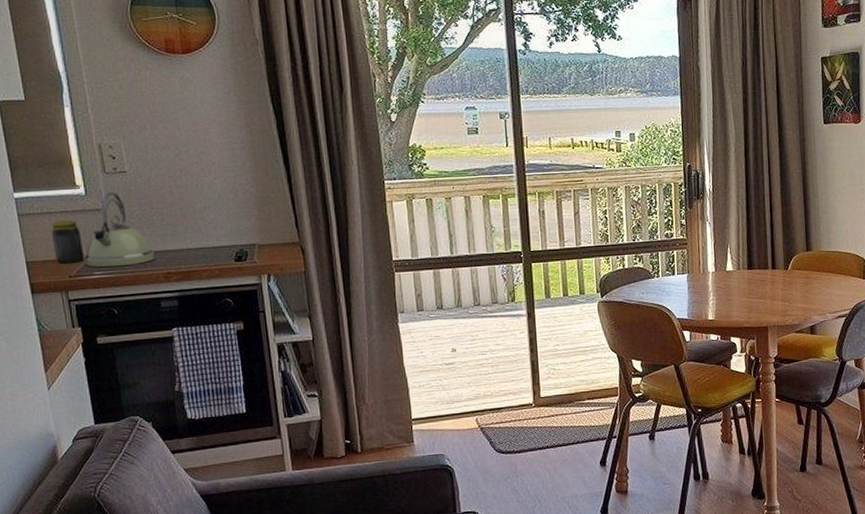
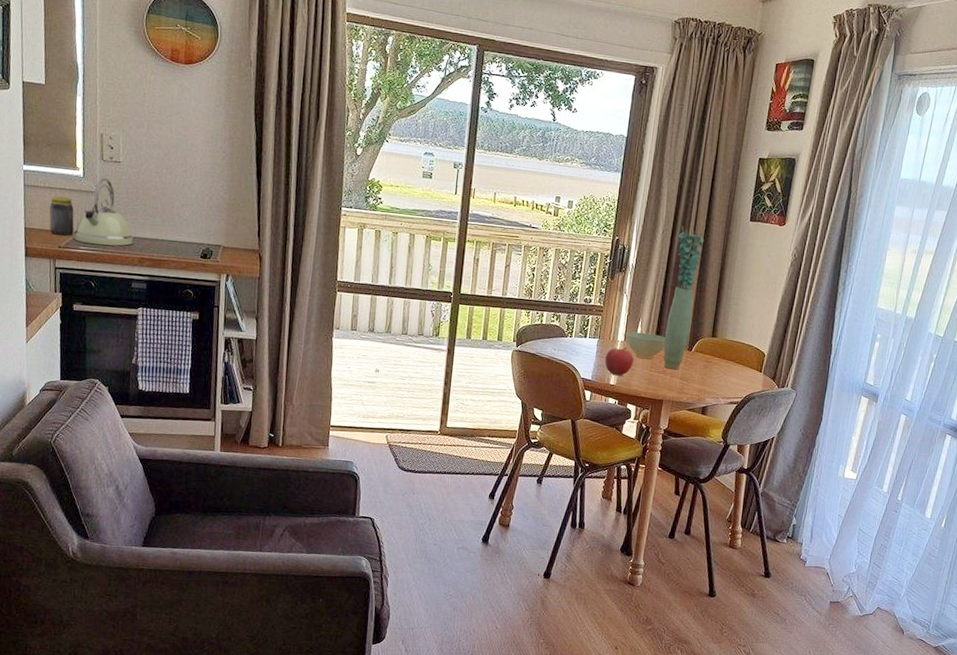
fruit: none [698,277,730,310] -> present [605,347,634,376]
bowl: none [715,258,760,287] -> present [625,331,666,360]
vase: none [752,140,783,293] -> present [663,225,705,370]

